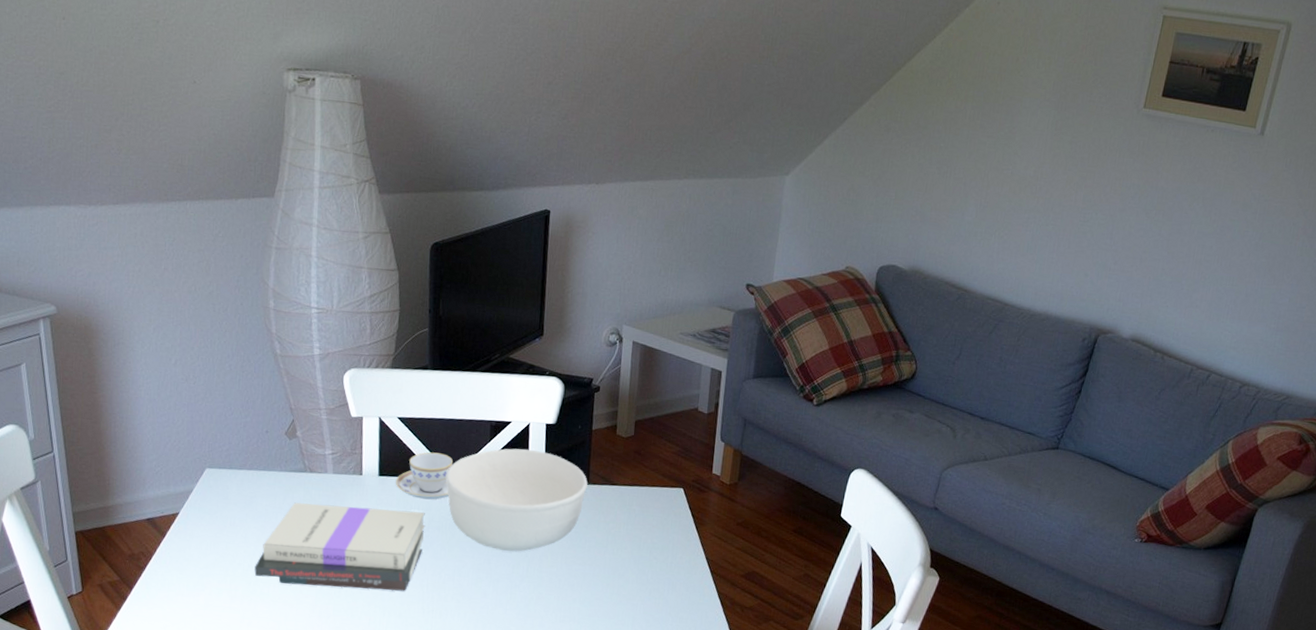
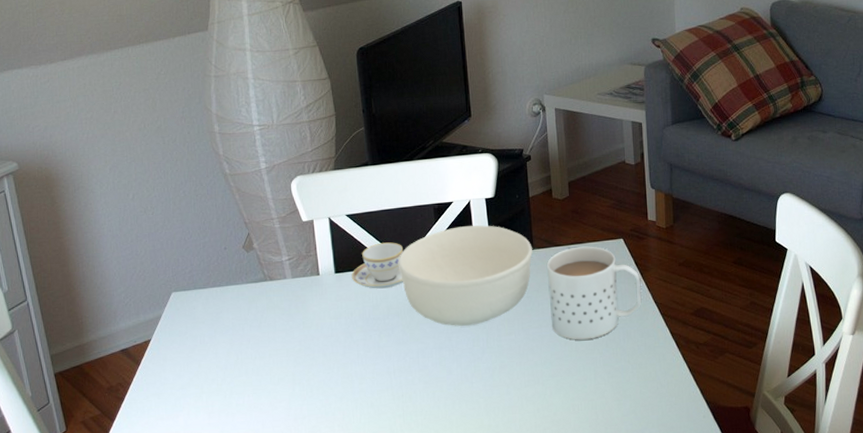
books: present [254,502,425,591] -> none [228,302,385,392]
mug: none [596,489,695,585] -> present [546,246,642,340]

